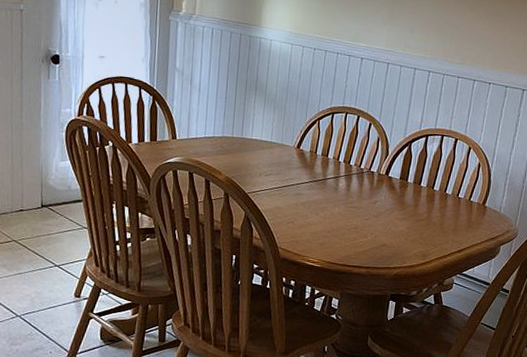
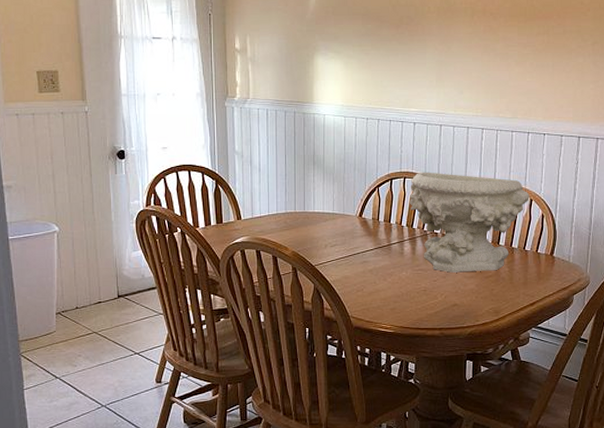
decorative bowl: none [349,109,469,215] -> present [410,172,530,273]

